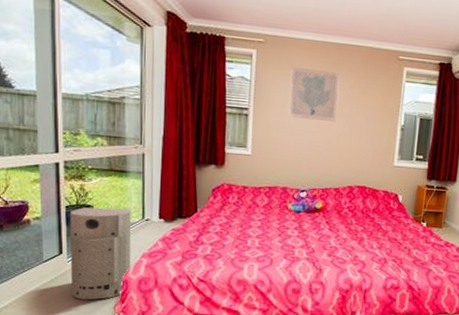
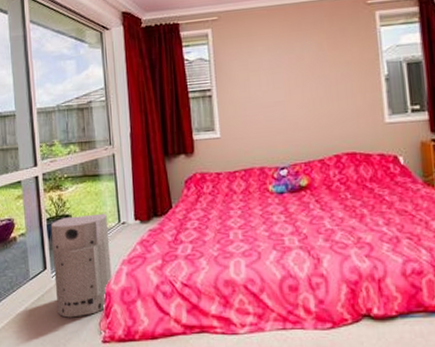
wall art: present [289,67,340,122] -> none [249,32,308,90]

